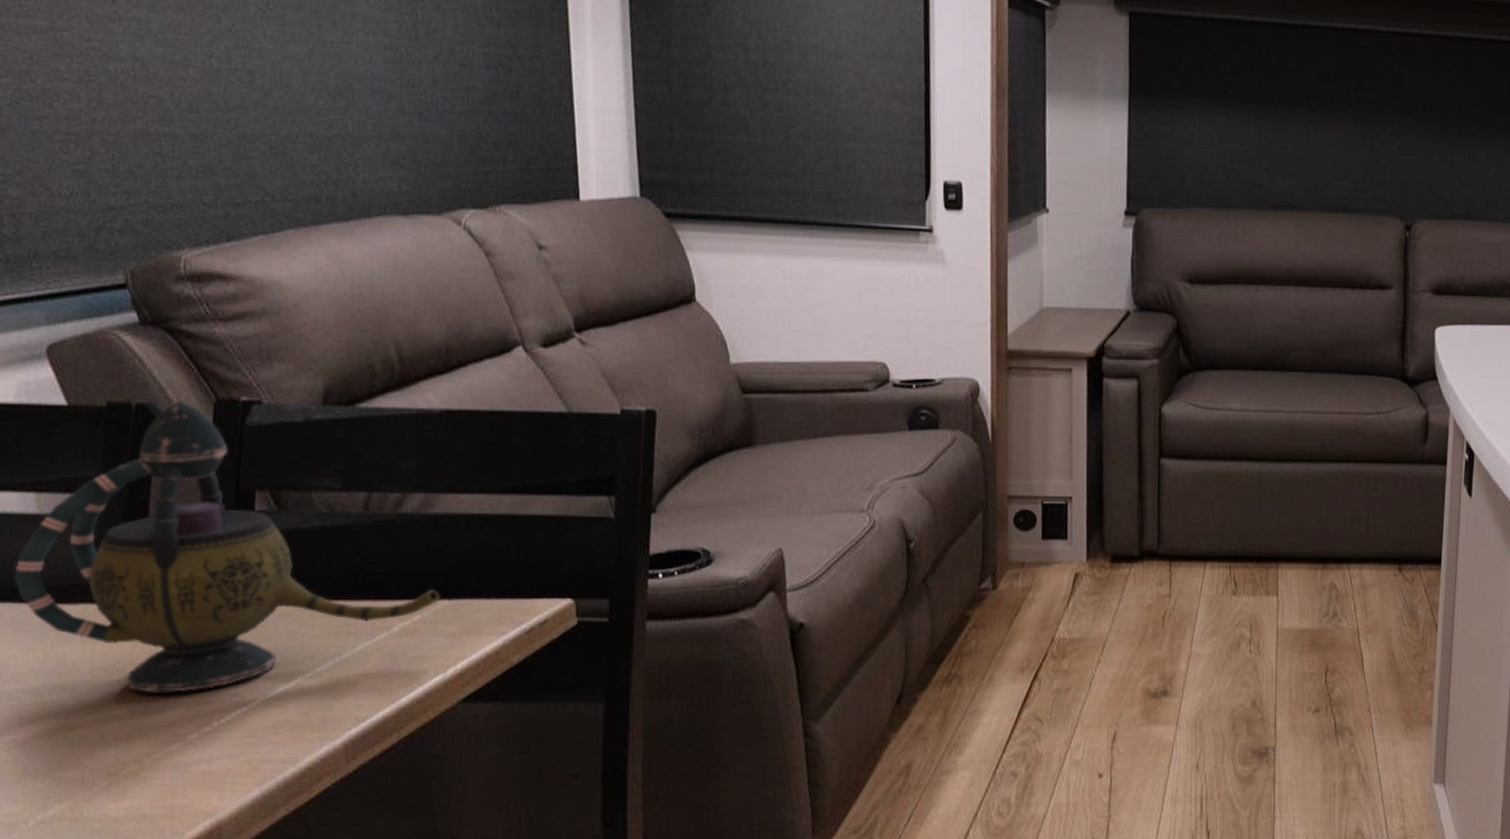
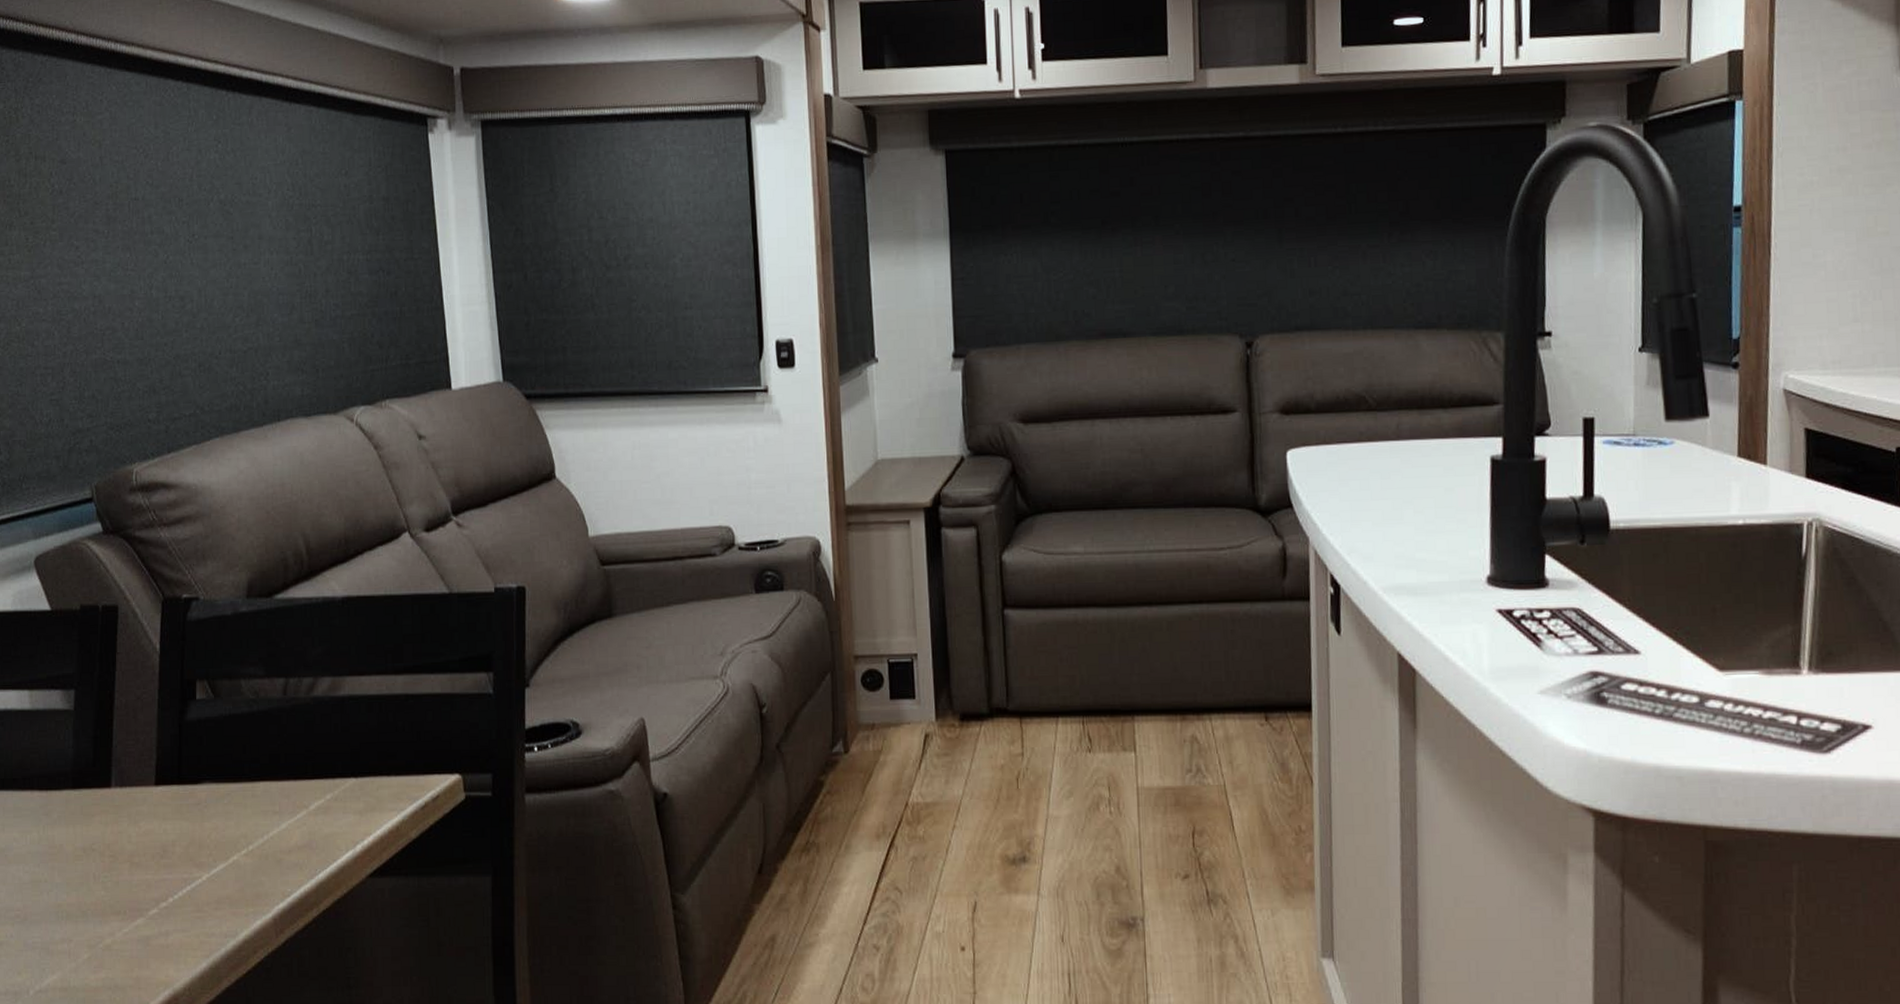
teapot: present [15,400,441,692] -> none [15,601,349,871]

